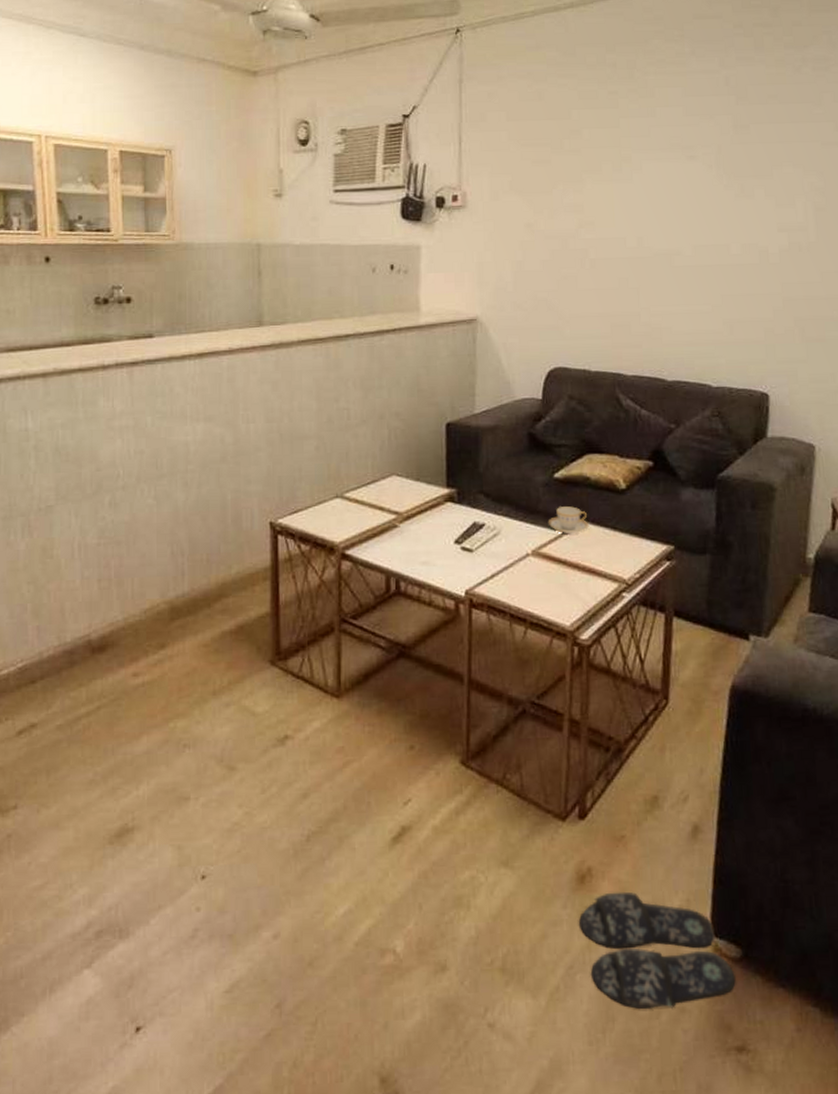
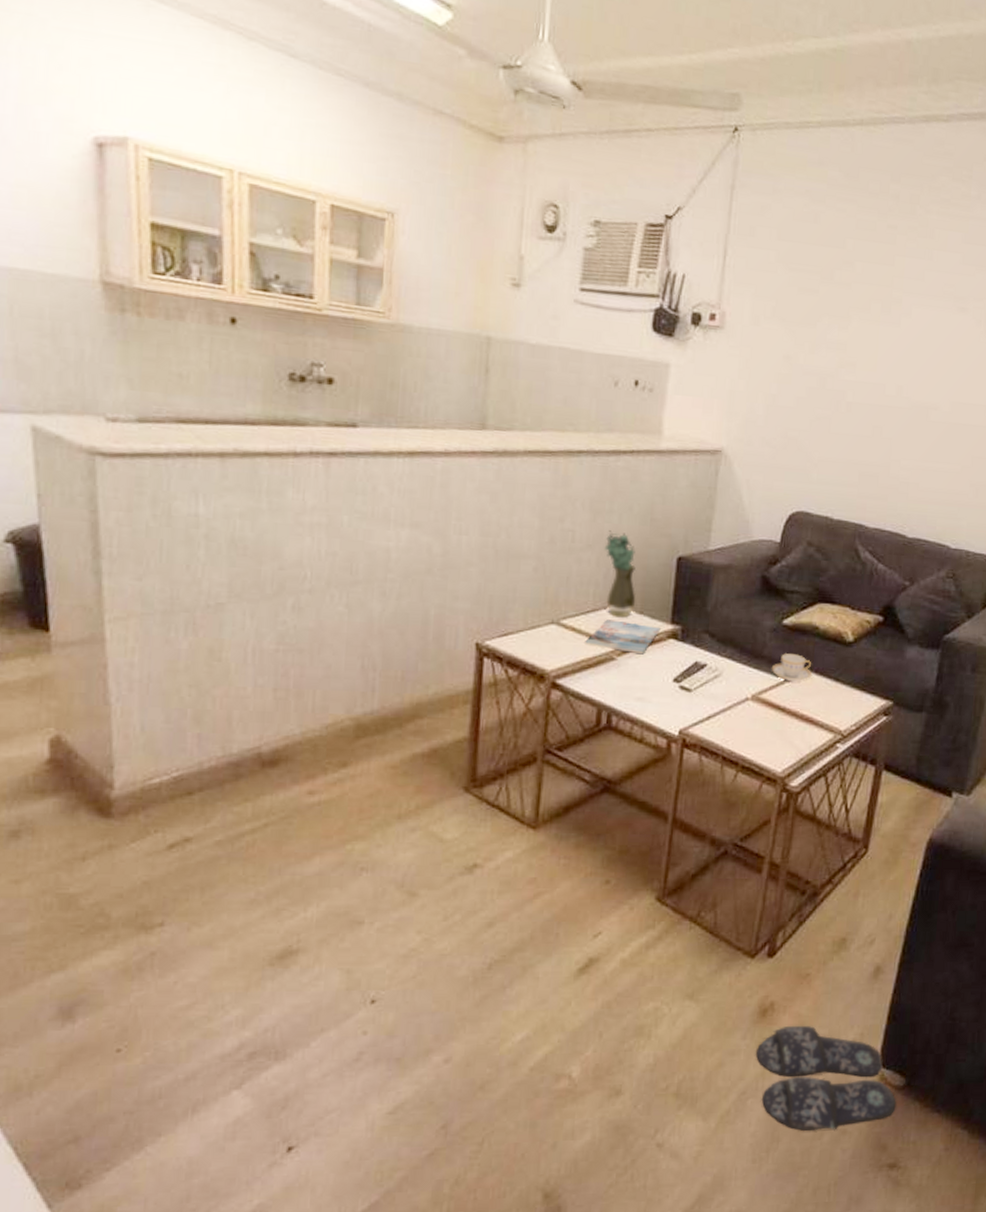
magazine: none [368,489,438,520] -> present [585,619,661,655]
vase: none [378,405,412,487] -> present [604,530,636,619]

